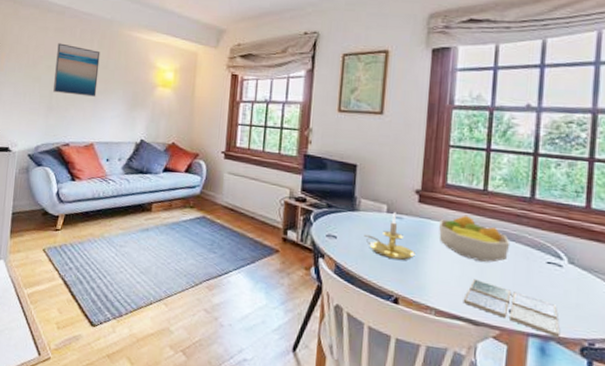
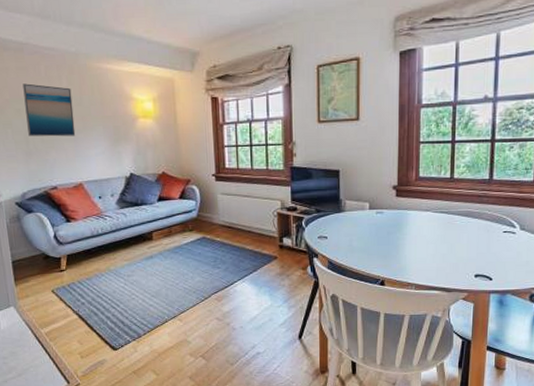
candle holder: present [364,212,415,261] -> none [351,208,396,249]
fruit bowl: present [439,215,511,262] -> none [415,202,474,239]
drink coaster: present [463,279,561,338] -> none [437,254,515,291]

